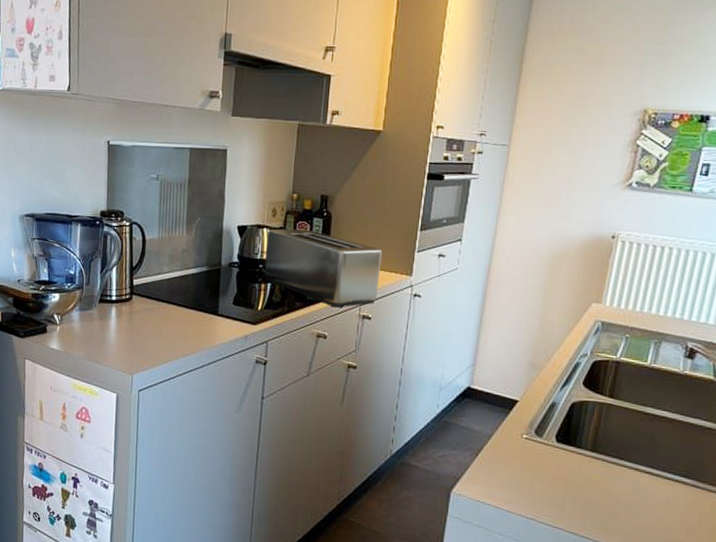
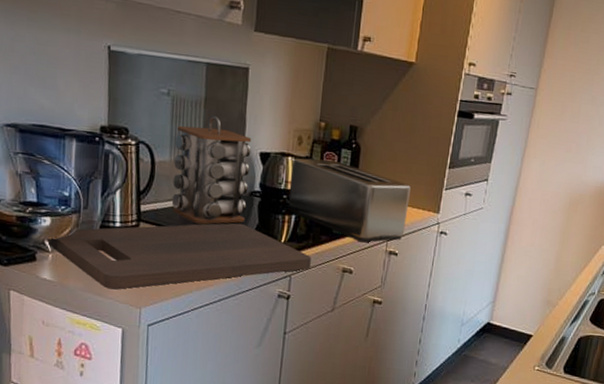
cutting board: none [57,292,286,358] -> present [48,222,311,290]
spice rack: none [160,194,230,295] -> present [171,115,252,225]

